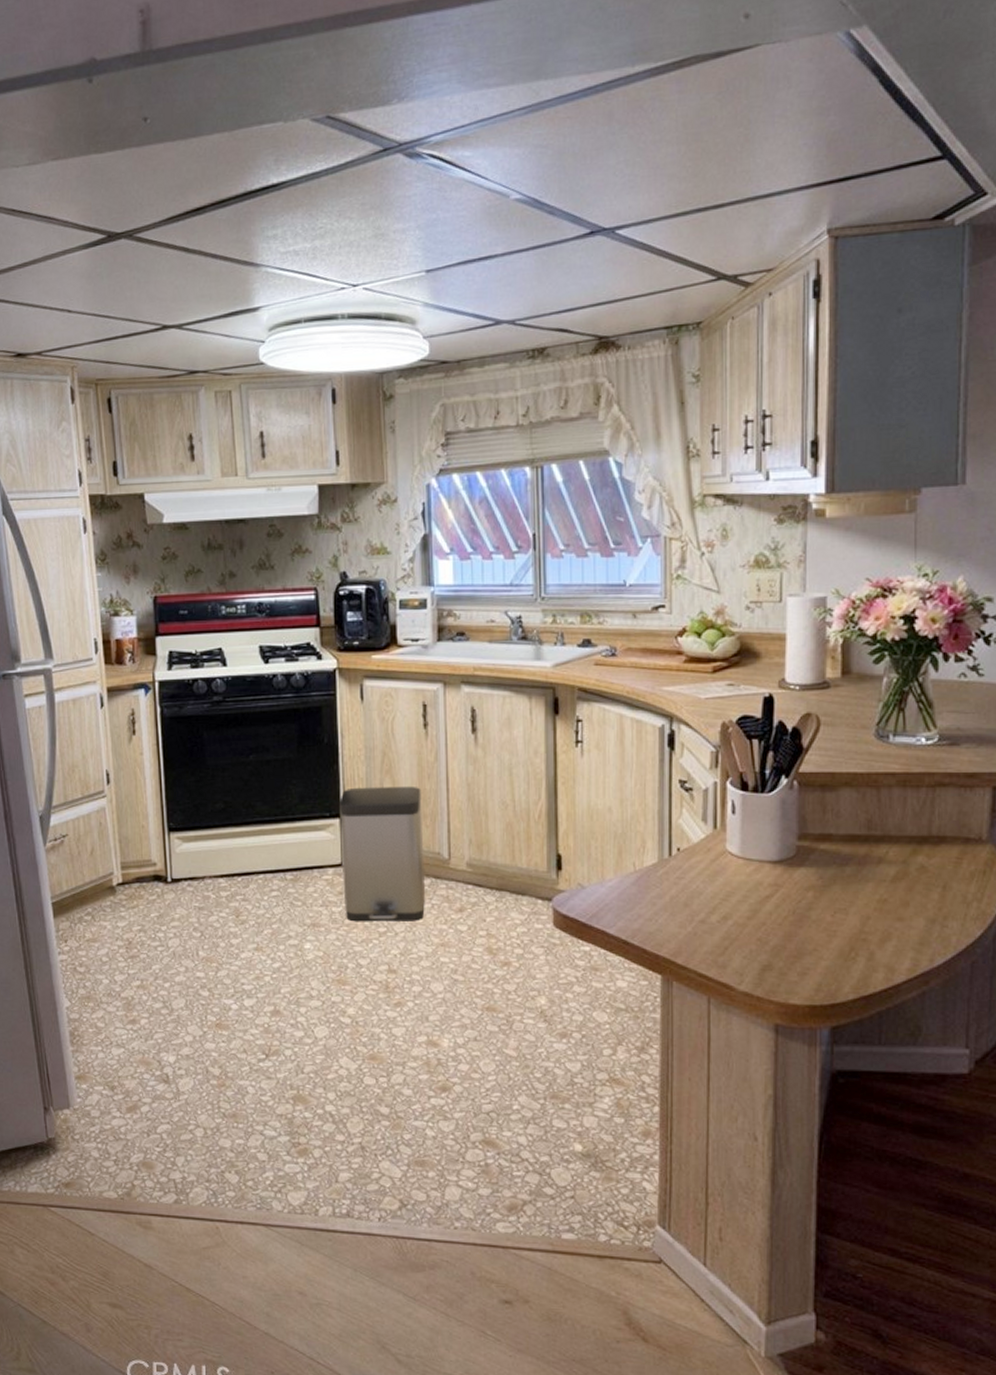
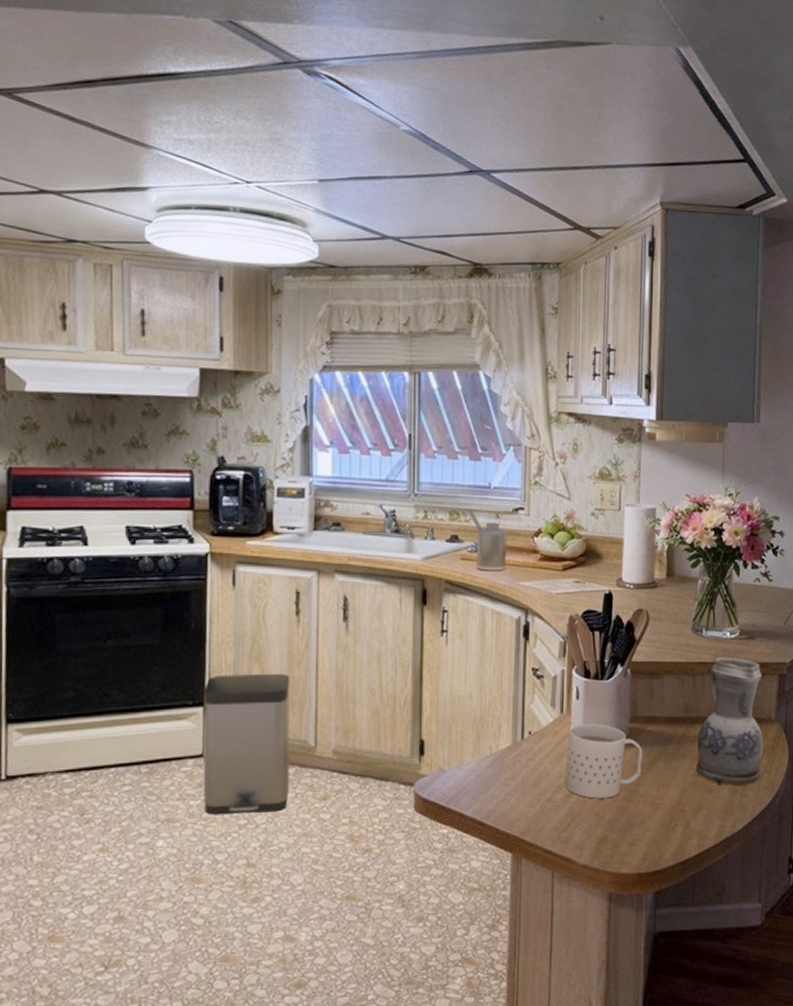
soap dispenser: none [601,609,647,677] -> present [468,508,507,571]
mug: none [721,841,815,923] -> present [565,724,643,799]
ceramic jug: none [881,767,972,914] -> present [695,657,764,786]

